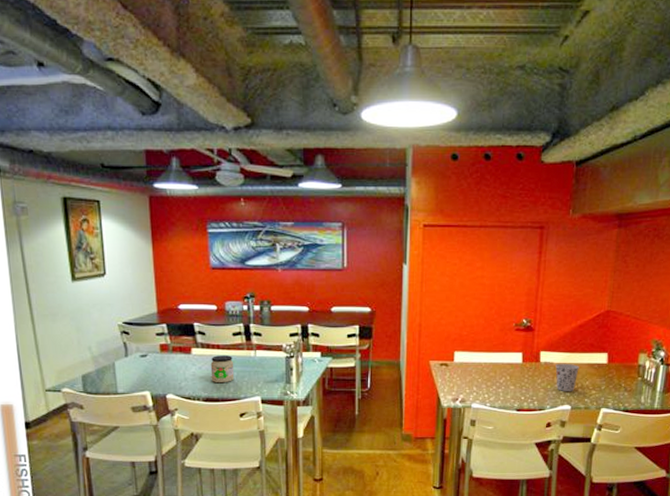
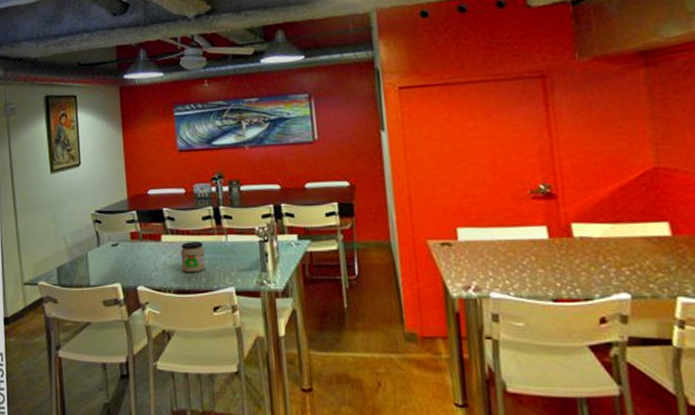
cup: present [555,363,579,391] -> none [596,237,632,275]

